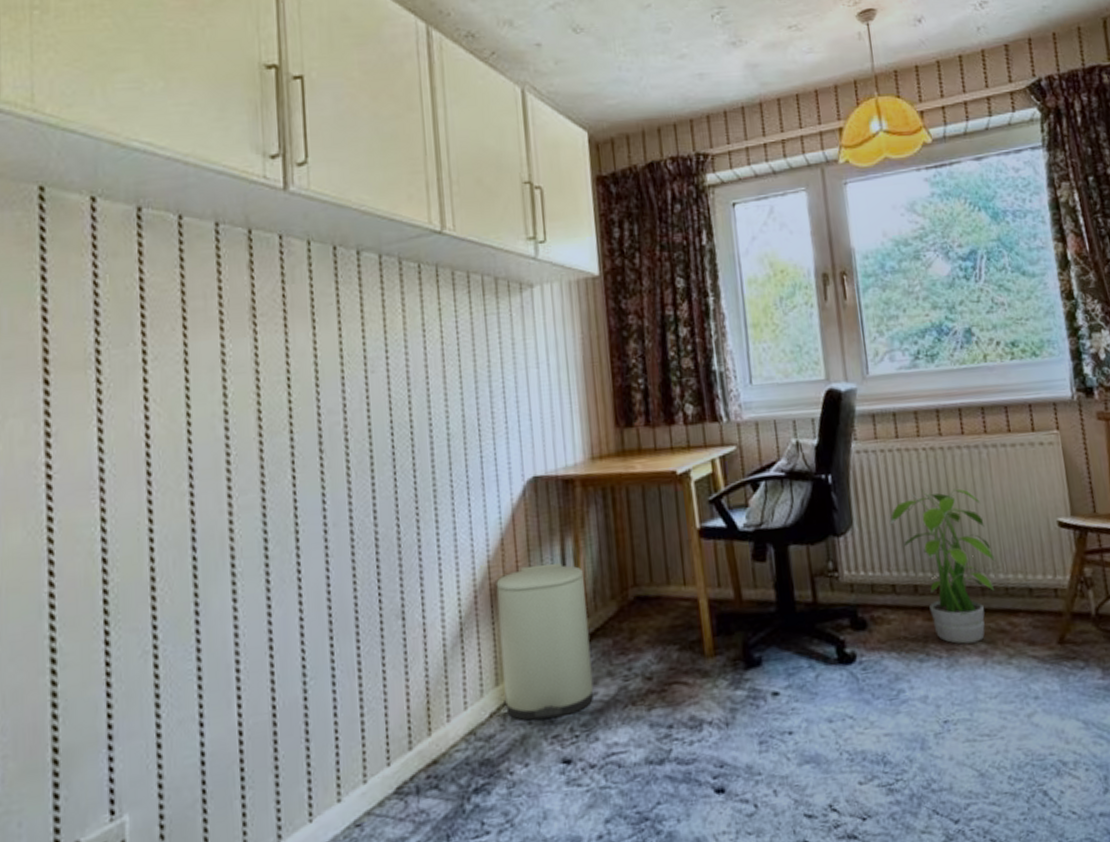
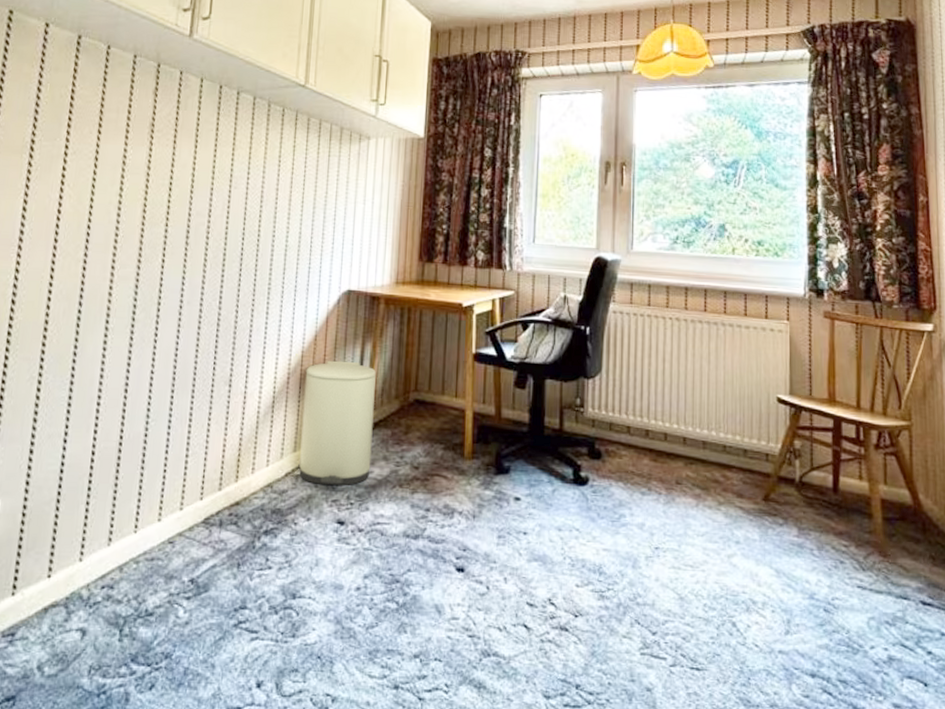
potted plant: present [890,488,997,645] -> none [633,350,719,487]

